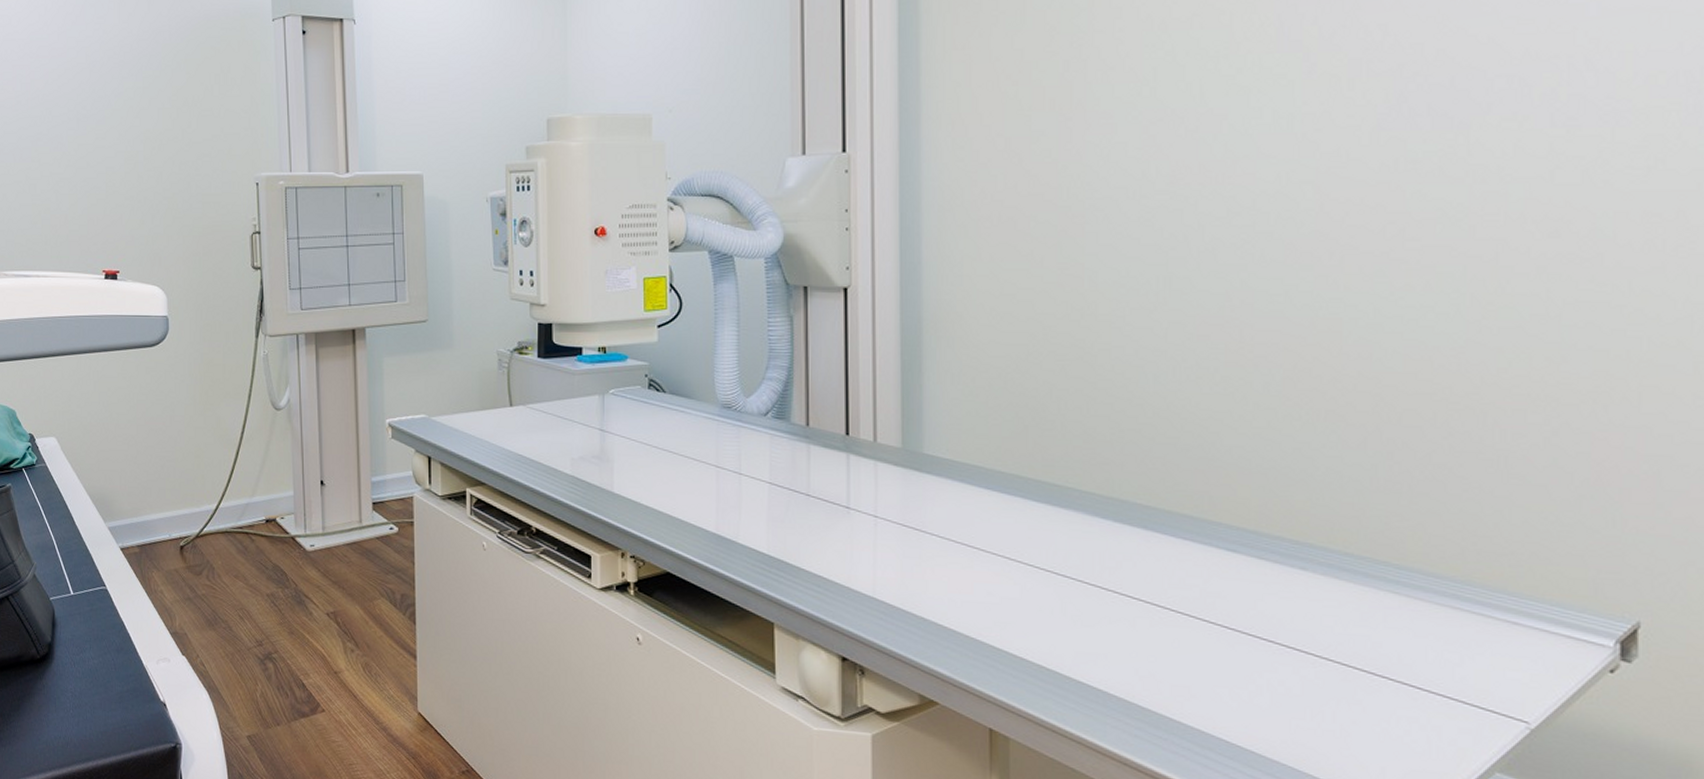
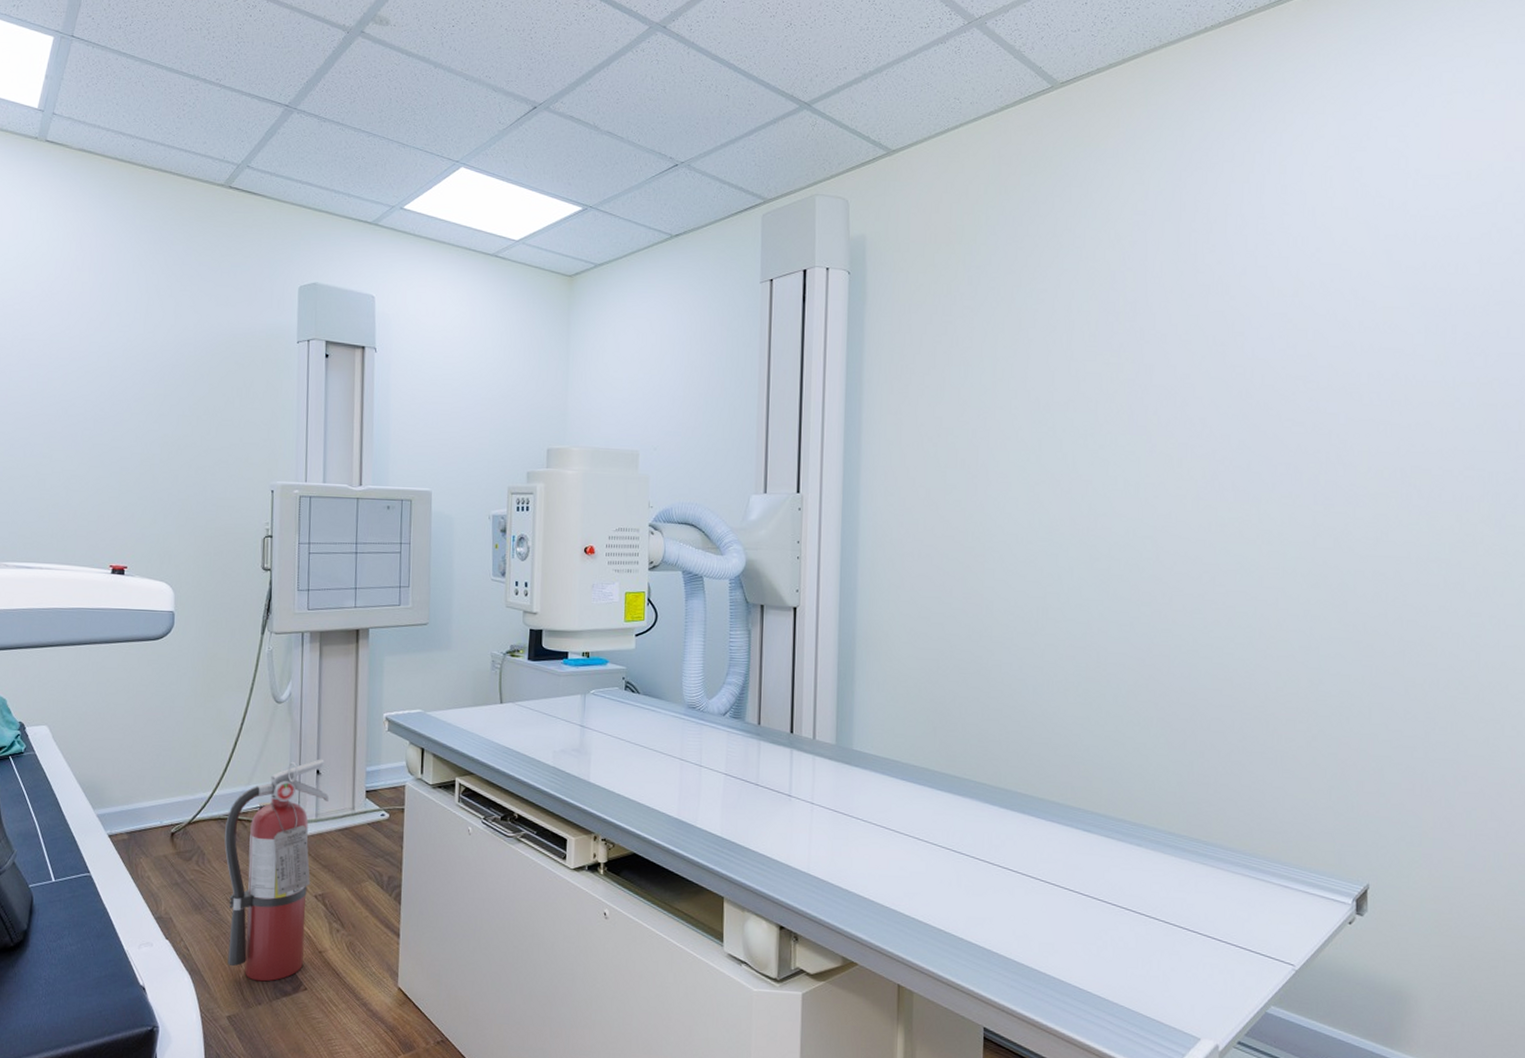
fire extinguisher: none [233,469,335,702] -> present [224,759,329,982]

